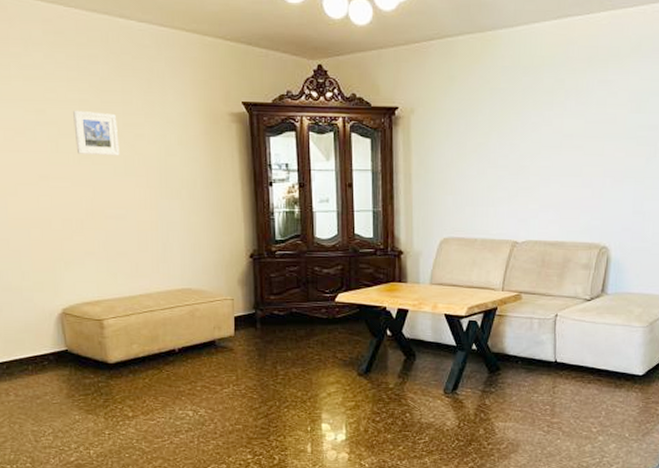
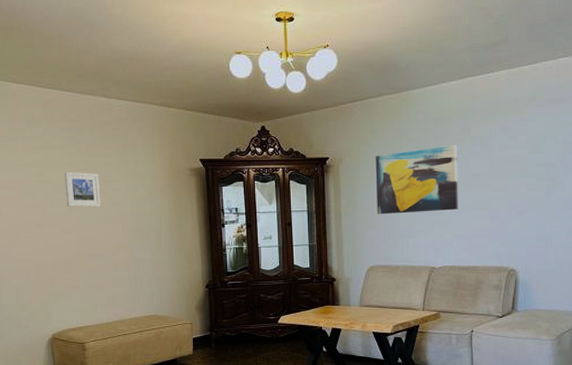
wall art: none [452,98,549,178] -> present [375,145,458,215]

